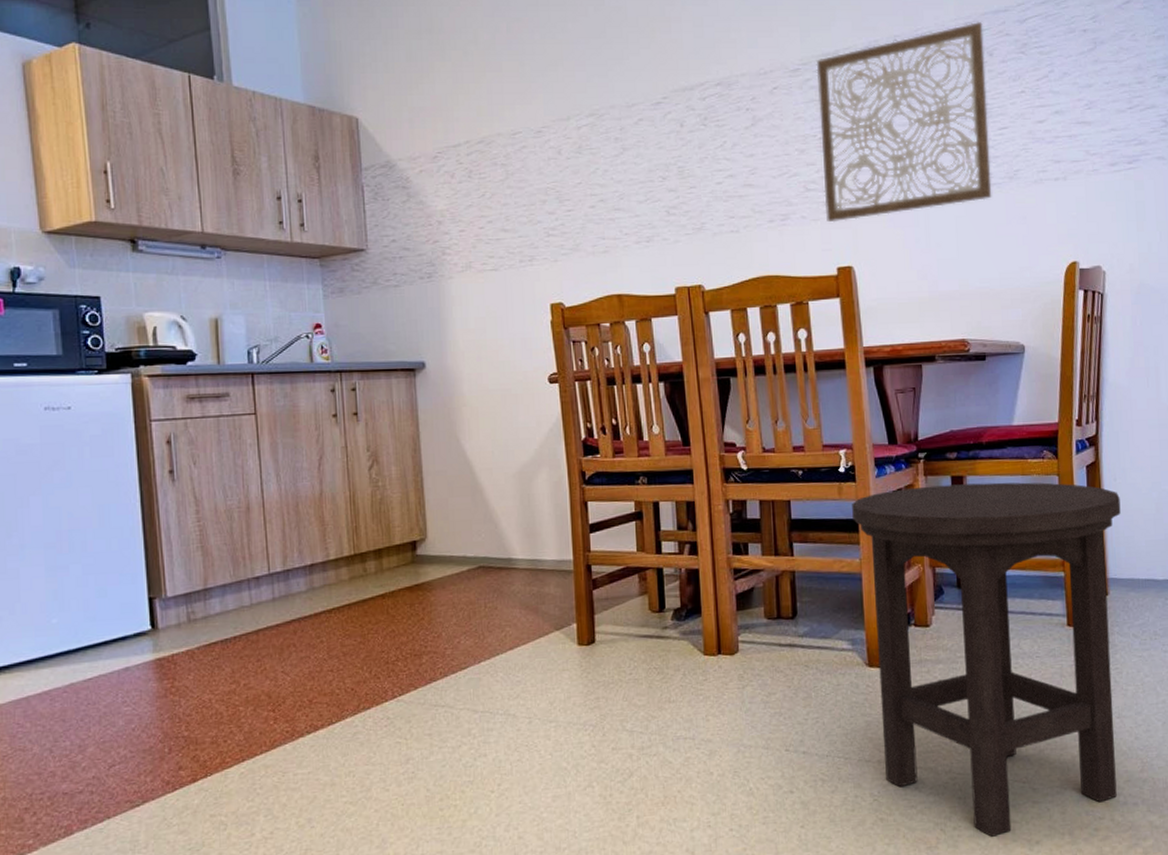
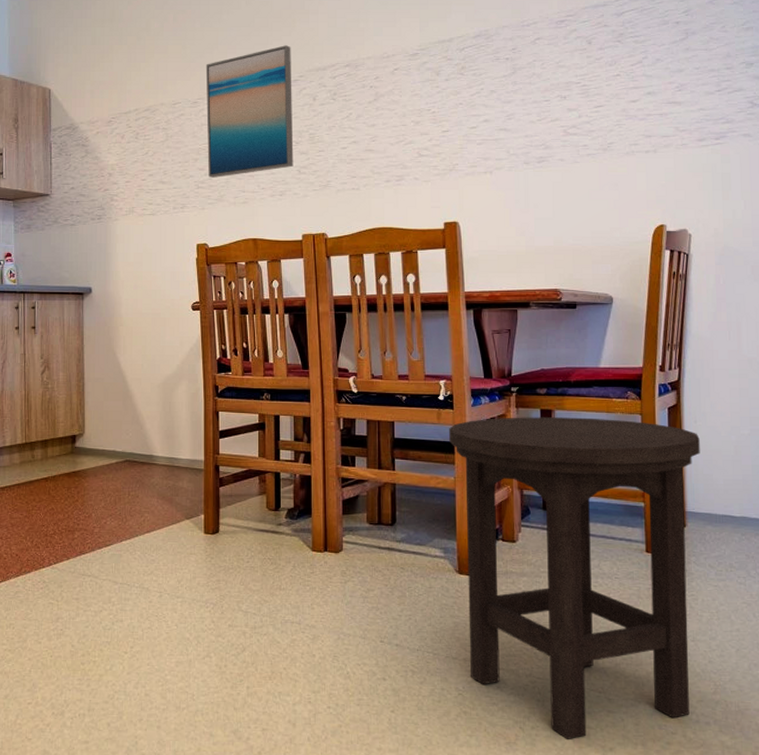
wall art: none [549,60,661,223] -> present [205,45,294,178]
wall art: present [816,21,992,223] -> none [432,14,587,184]

